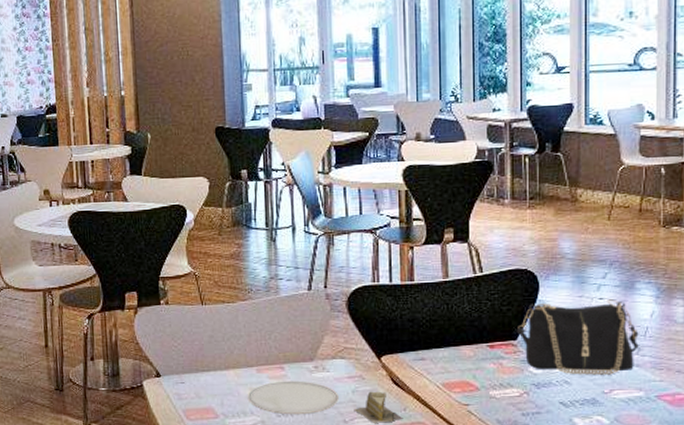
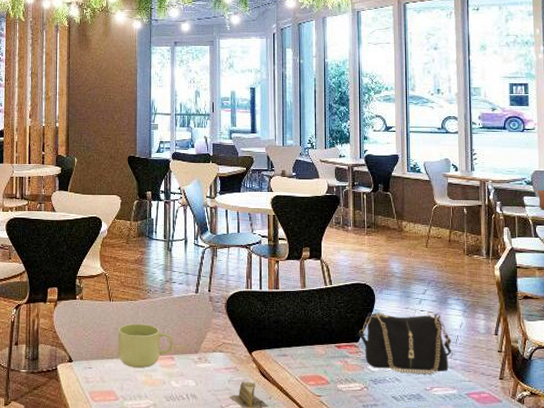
cup: none [213,329,283,380] -> present [117,323,173,368]
plate: present [247,380,340,415] -> none [143,369,218,400]

